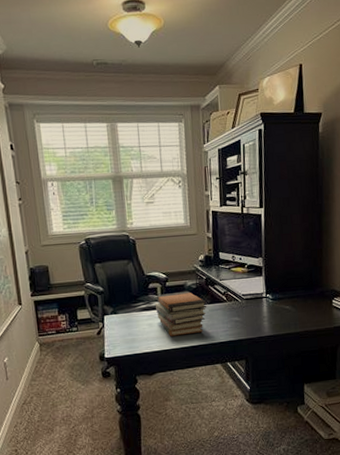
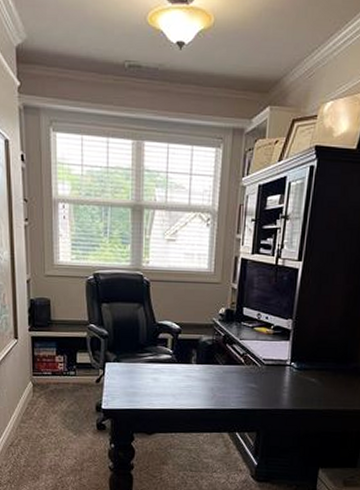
book stack: present [155,290,207,337] -> none [164,346,222,396]

